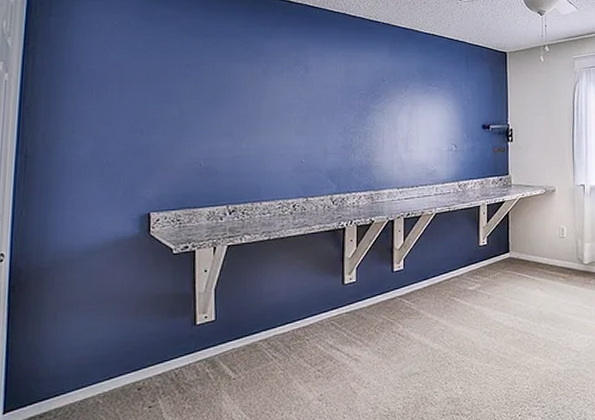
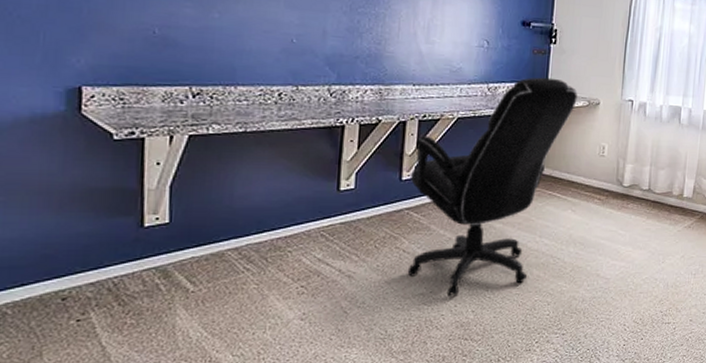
office chair: none [400,171,535,375] -> present [407,77,578,297]

